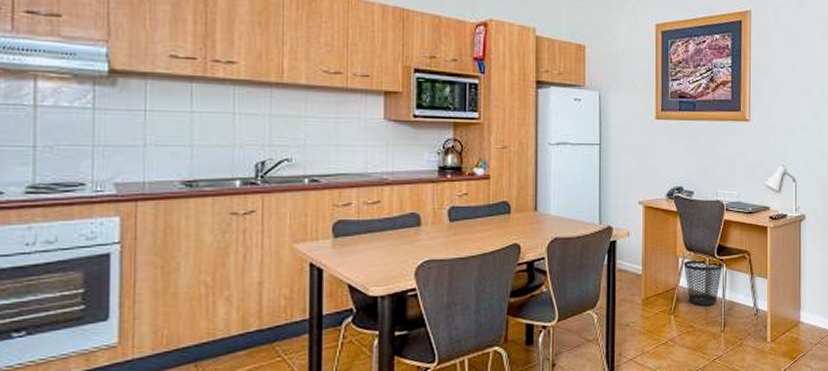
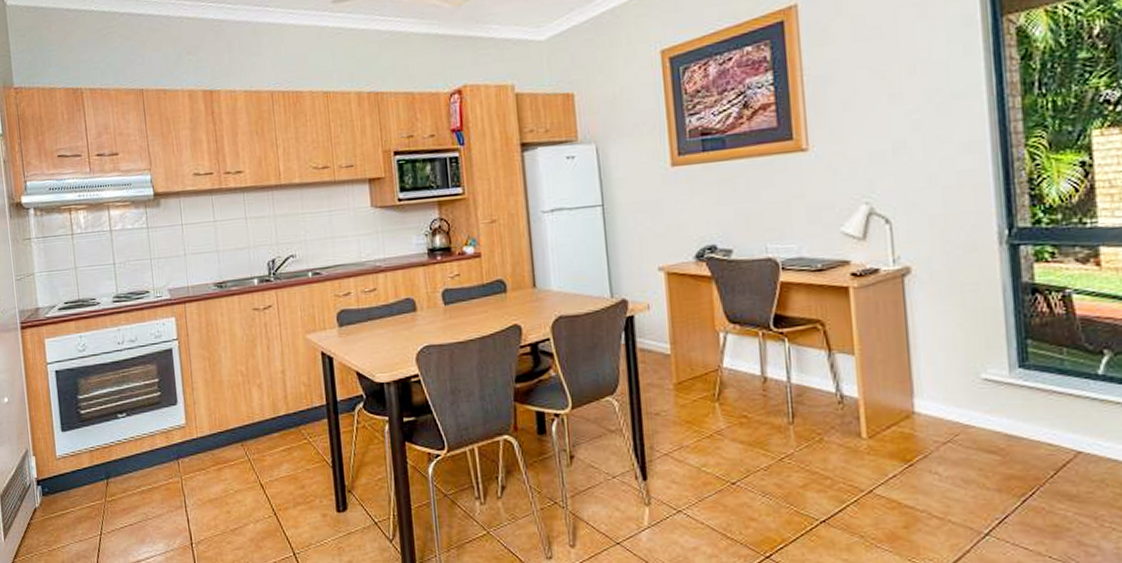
wastebasket: present [684,260,723,306] -> none [726,334,784,391]

